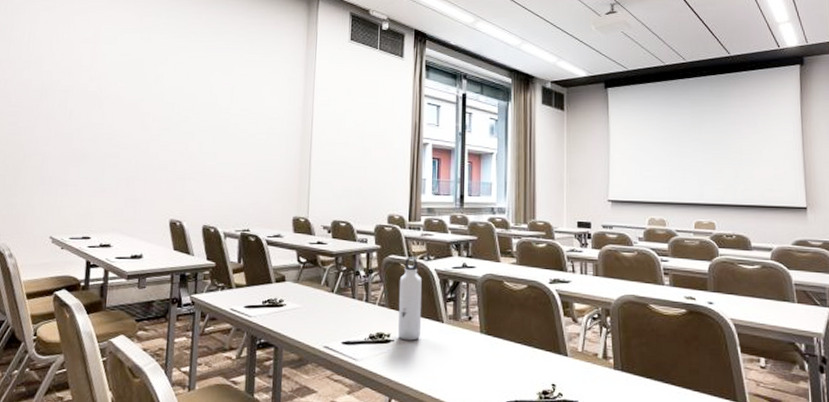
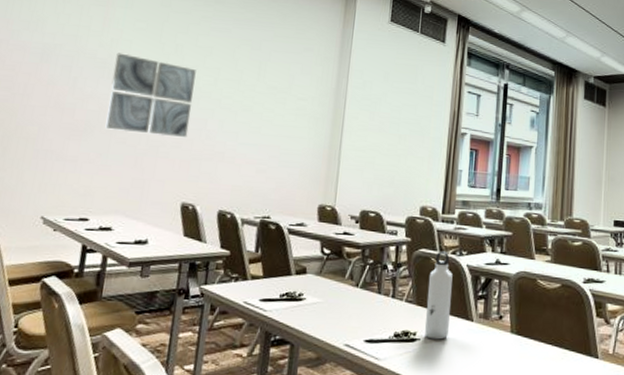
wall art: none [99,85,176,160] -> present [105,53,196,138]

